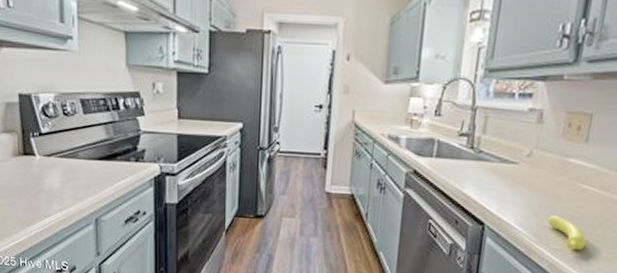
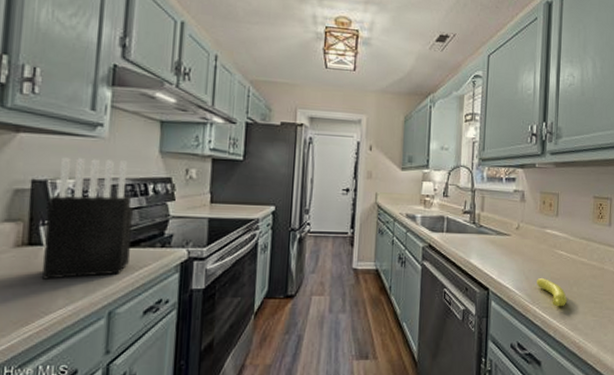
knife block: none [34,71,108,187] -> present [42,157,133,280]

